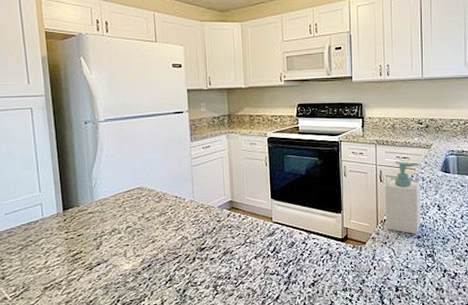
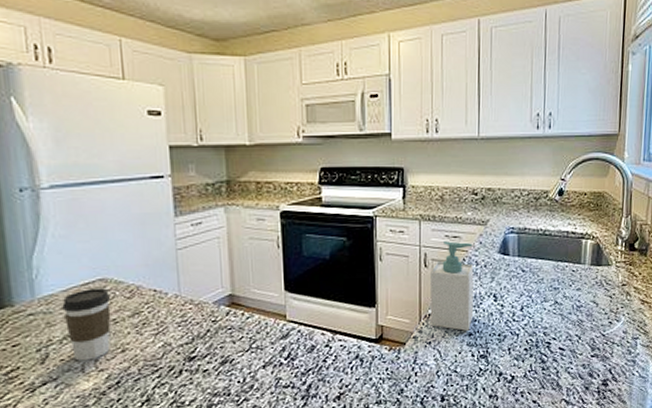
coffee cup: none [112,194,146,248] -> present [62,288,111,361]

